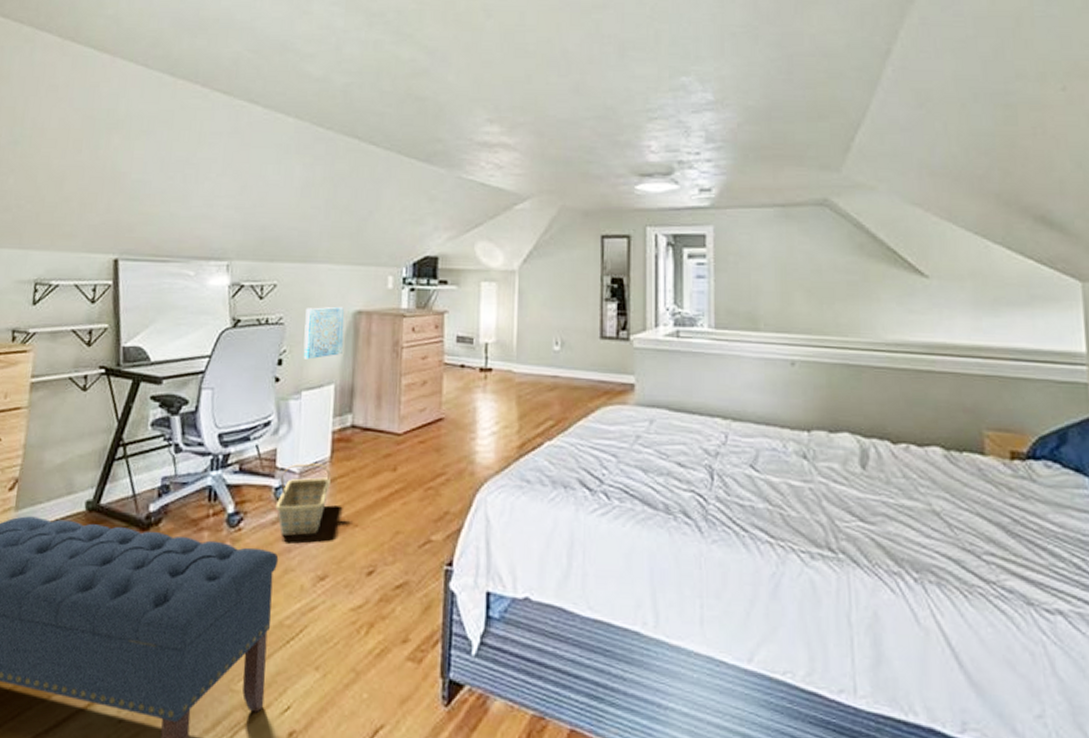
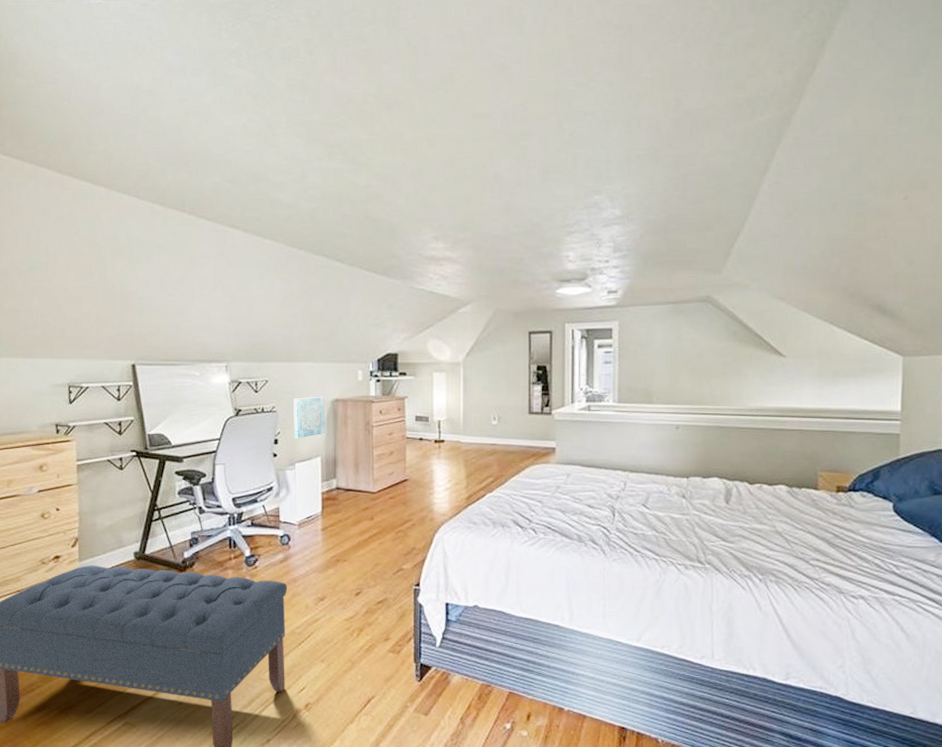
basket: present [275,463,331,537] -> none [282,517,323,571]

